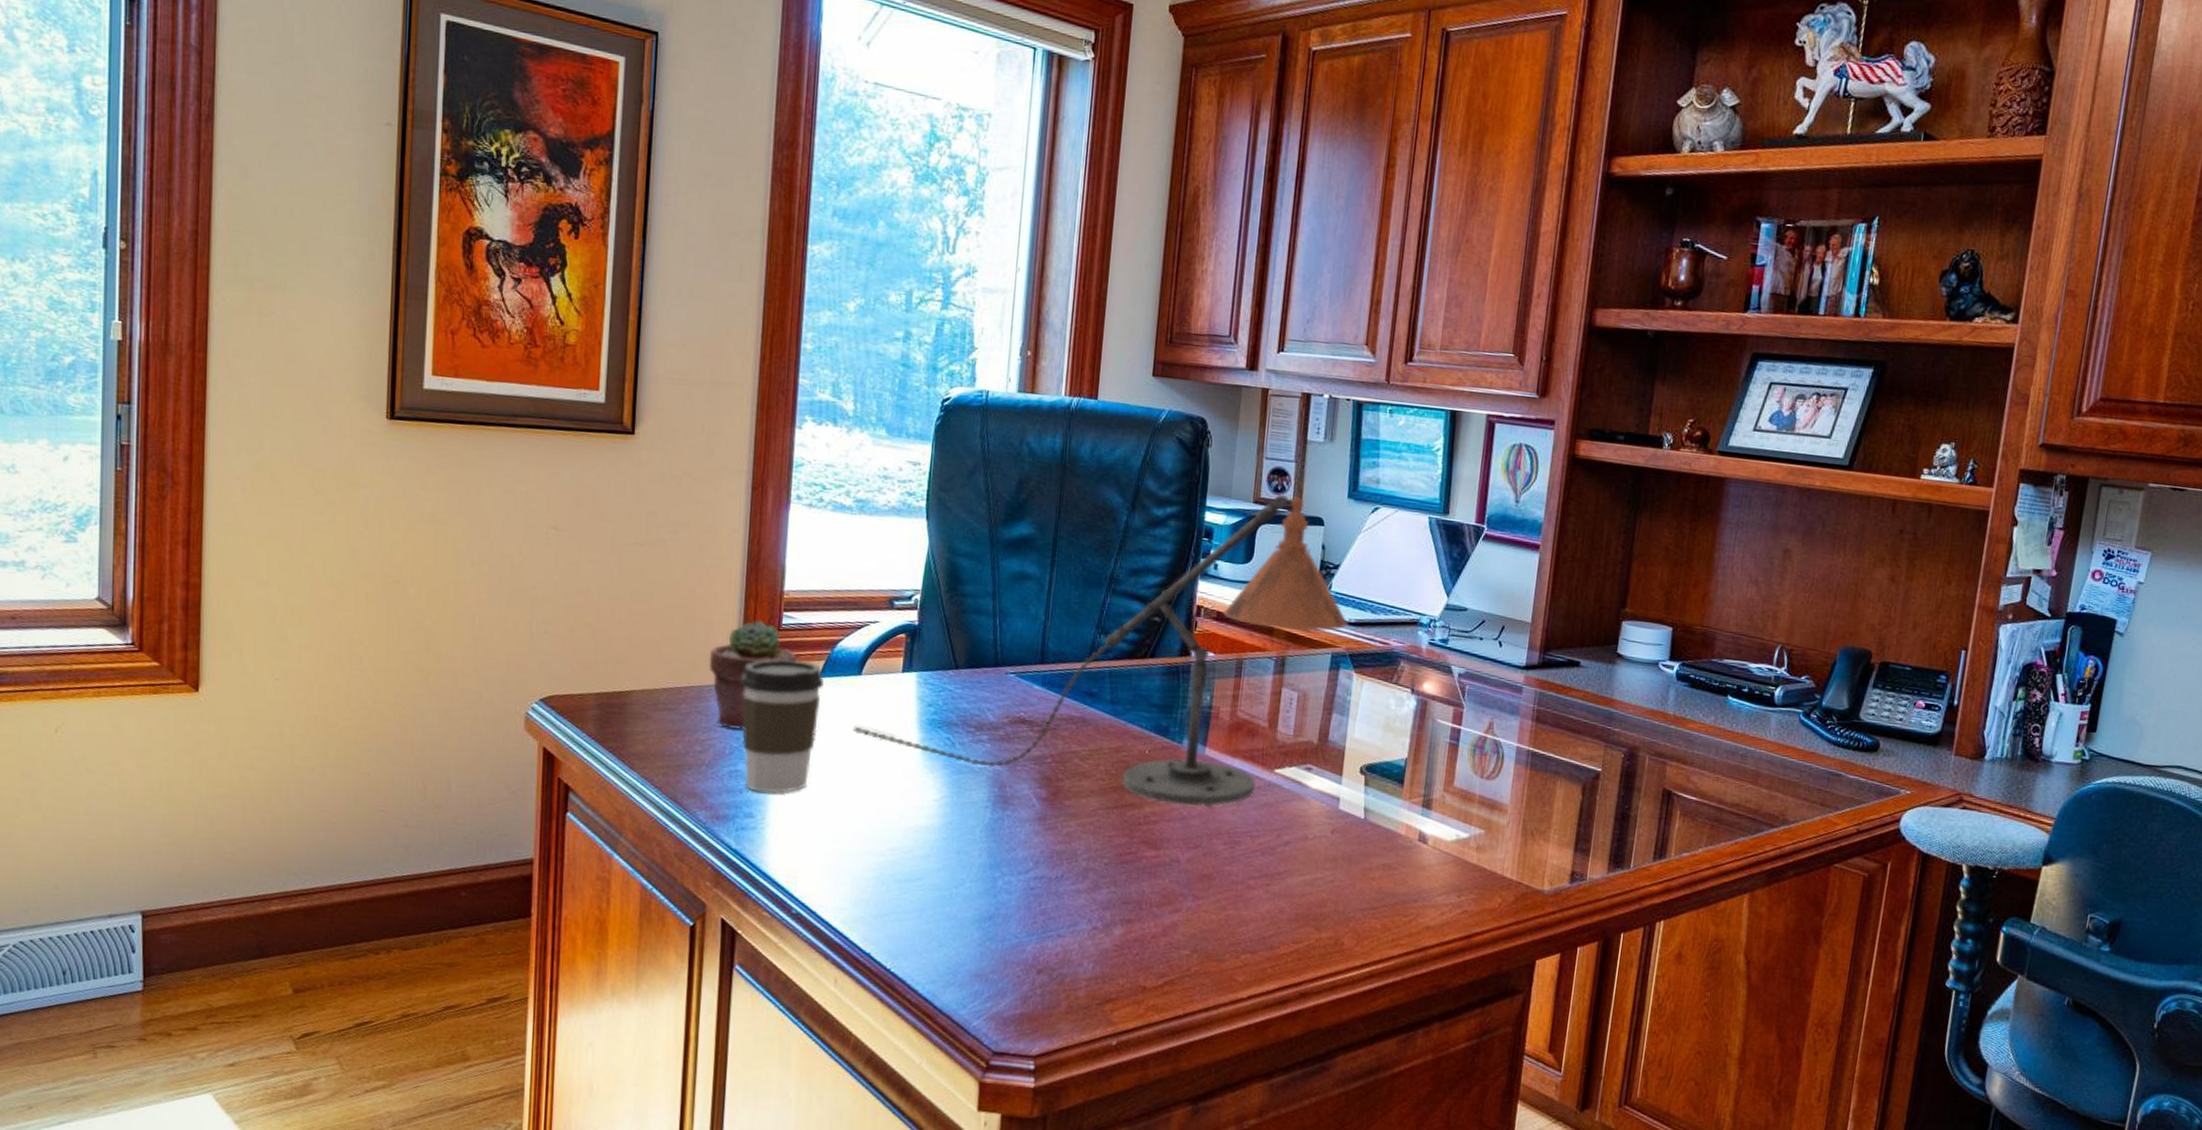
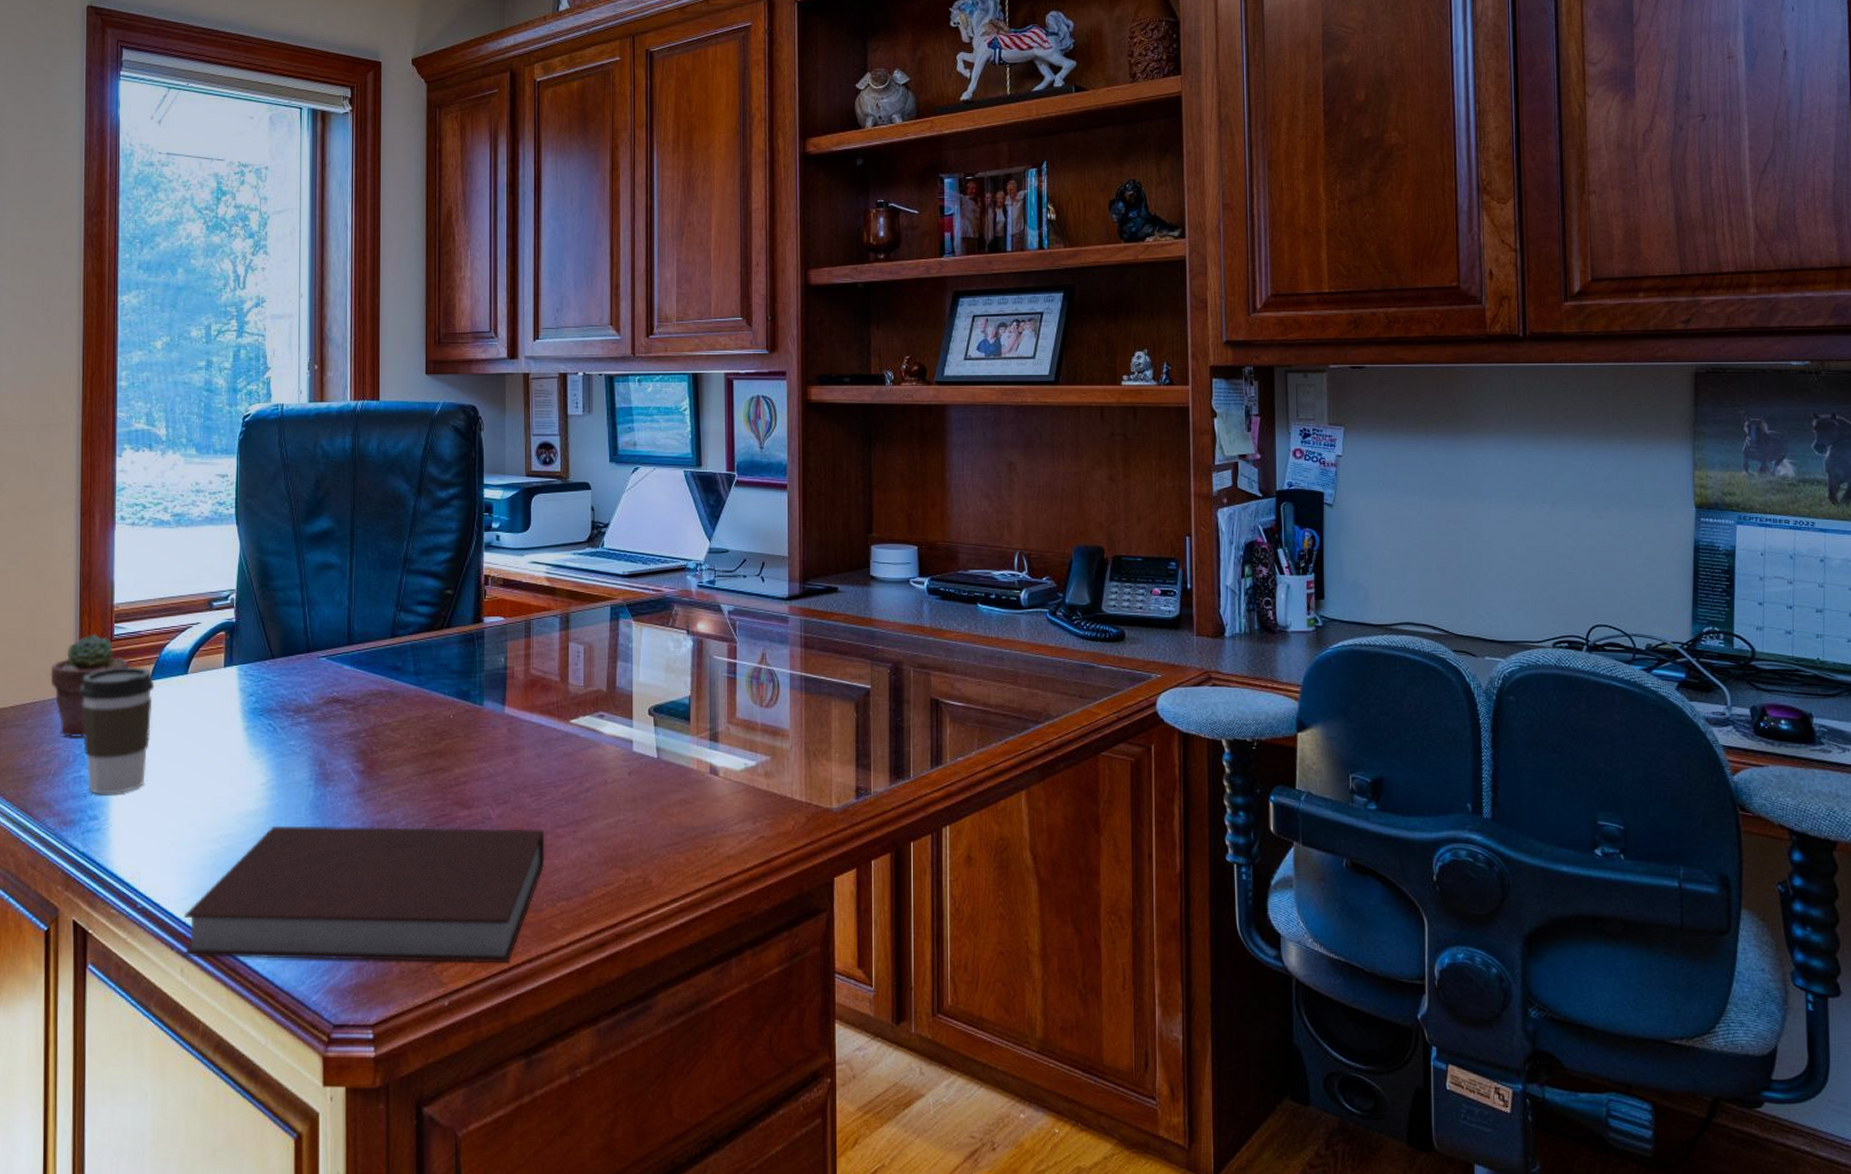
notebook: none [839,844,1236,1009] -> present [183,826,545,963]
desk lamp: present [854,494,1349,808] -> none [184,466,623,764]

